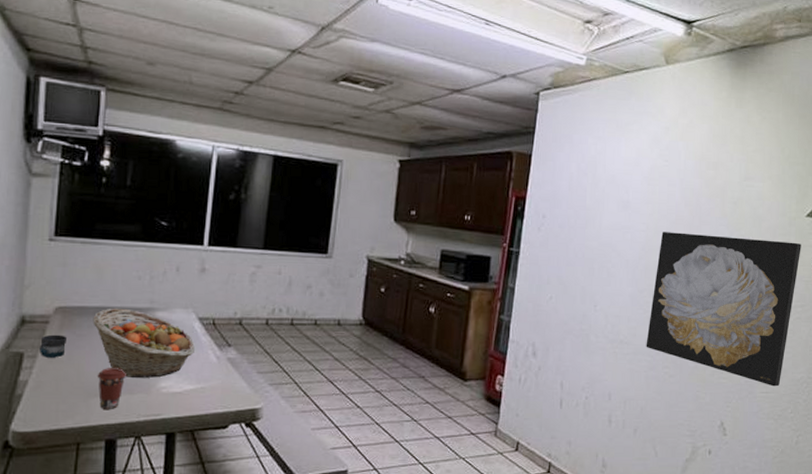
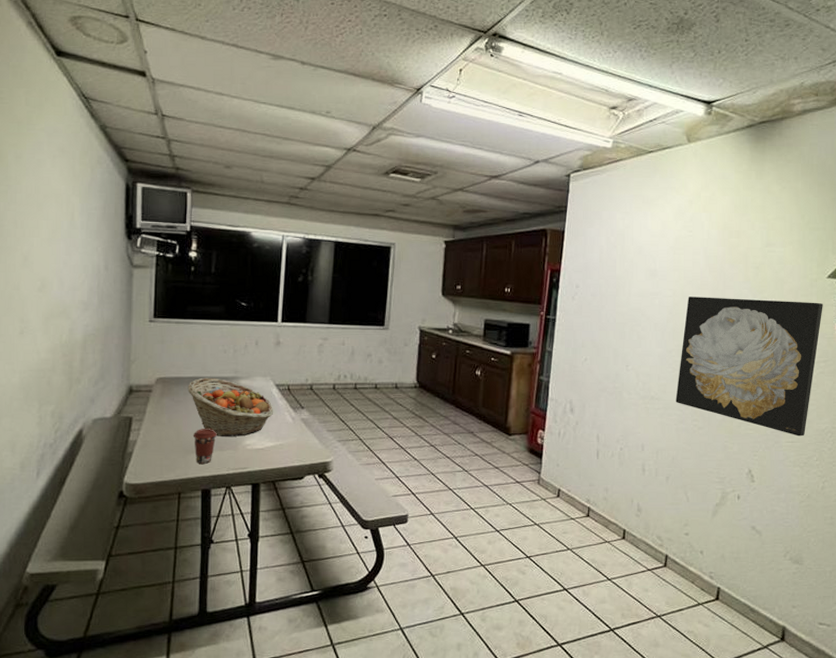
mug: present [40,334,68,358] -> none [145,401,168,421]

